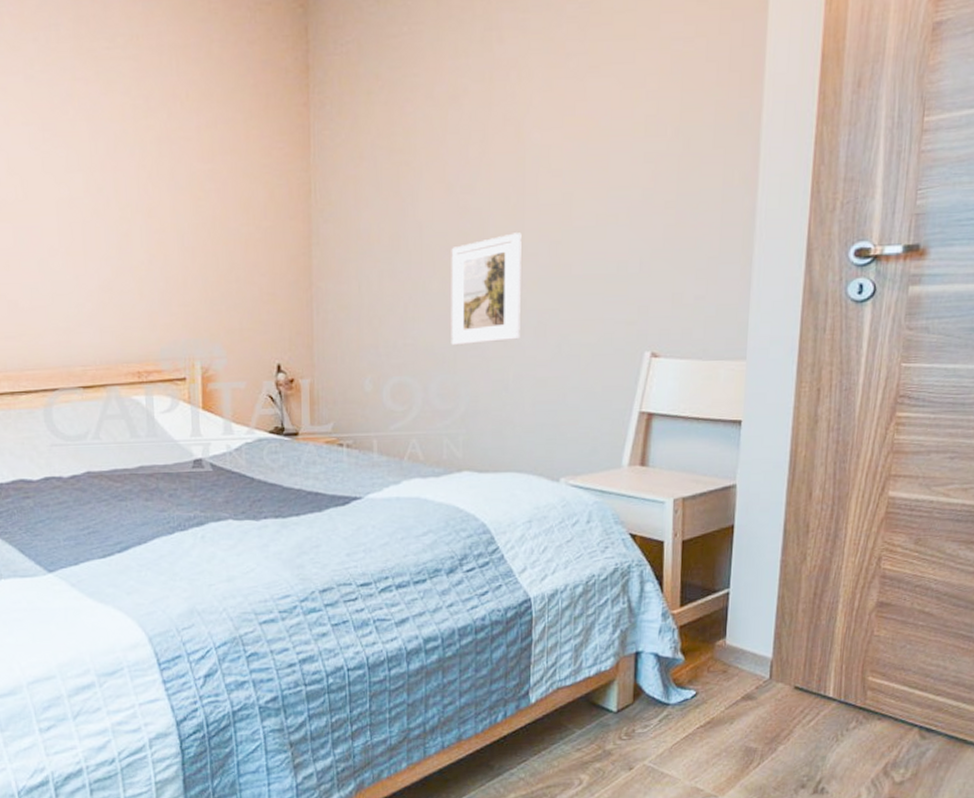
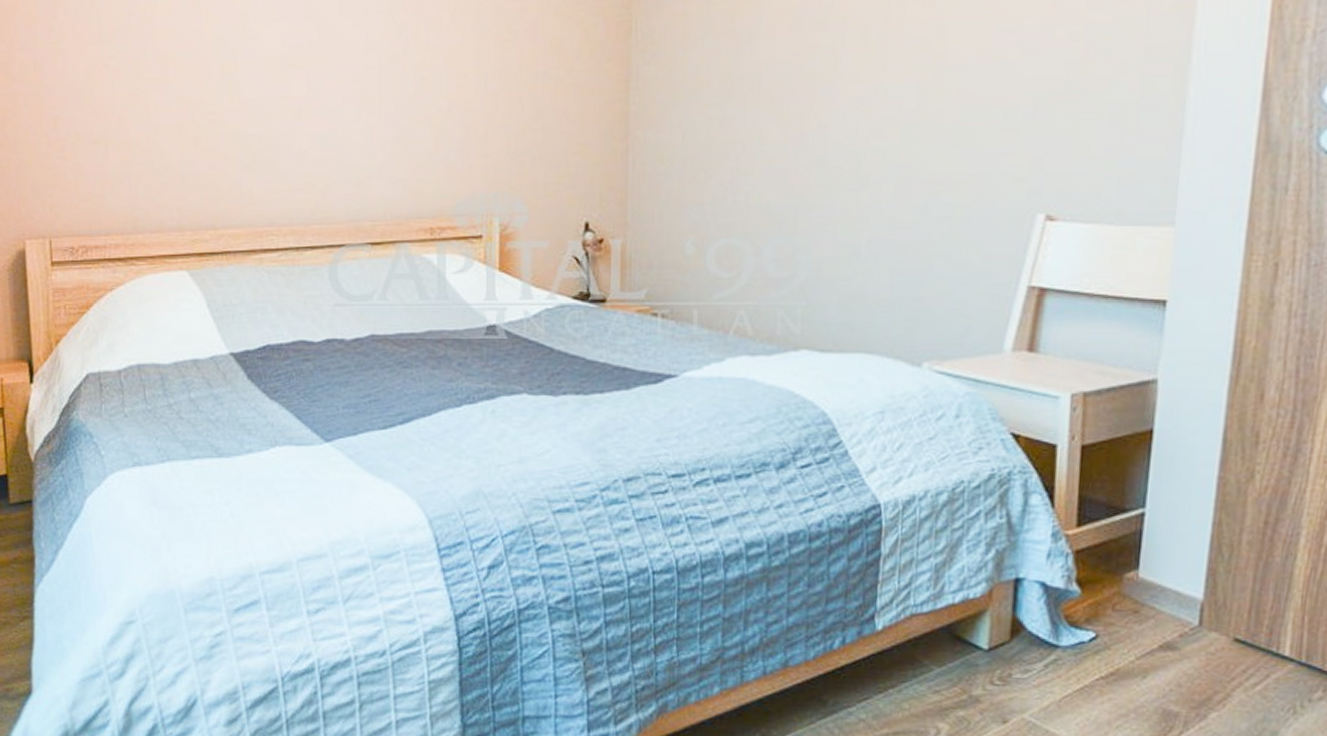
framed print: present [451,233,522,346] -> none [790,73,883,205]

